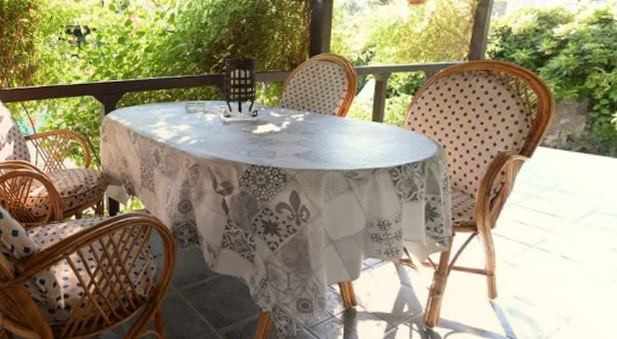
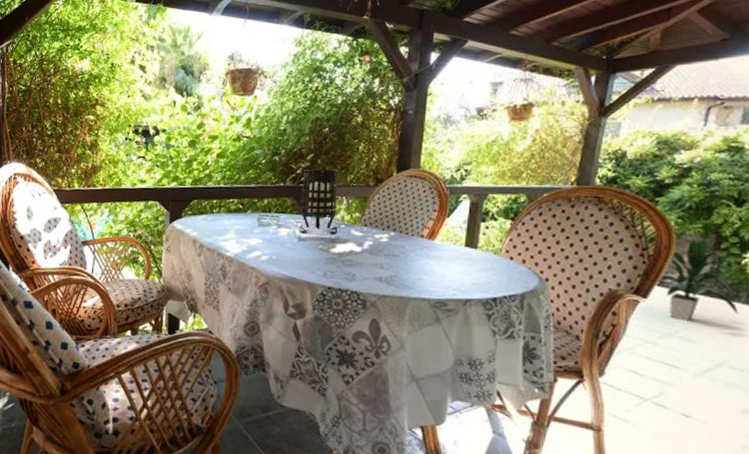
indoor plant: none [539,101,608,176] -> present [656,238,738,322]

